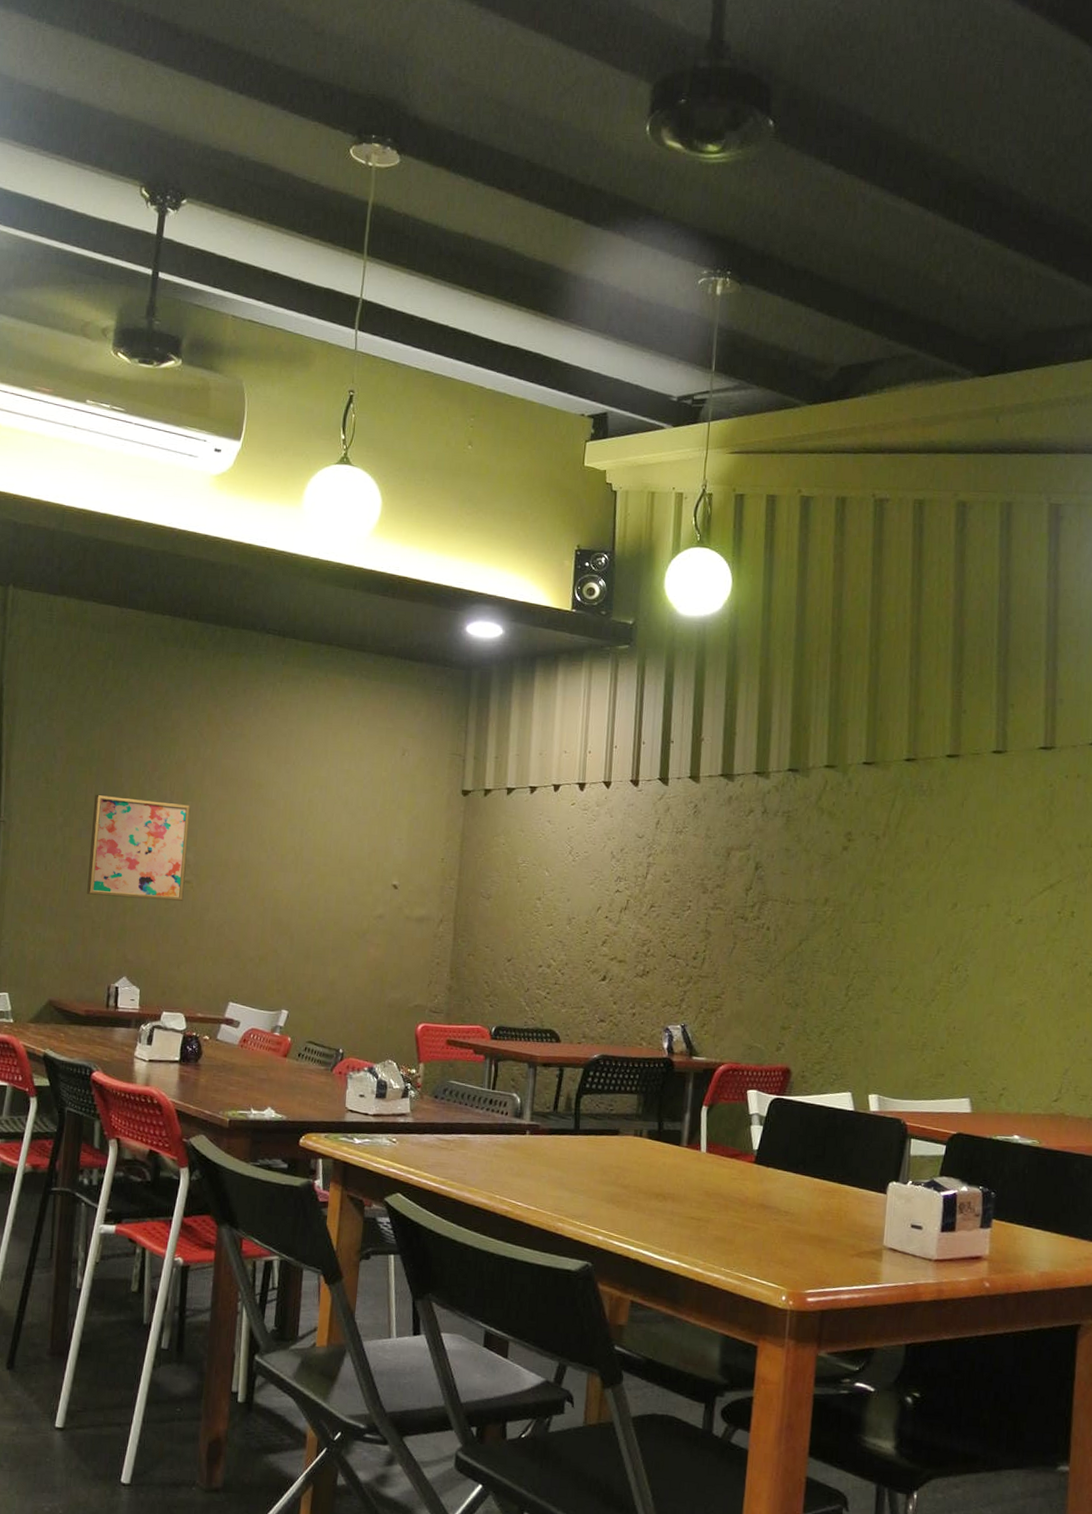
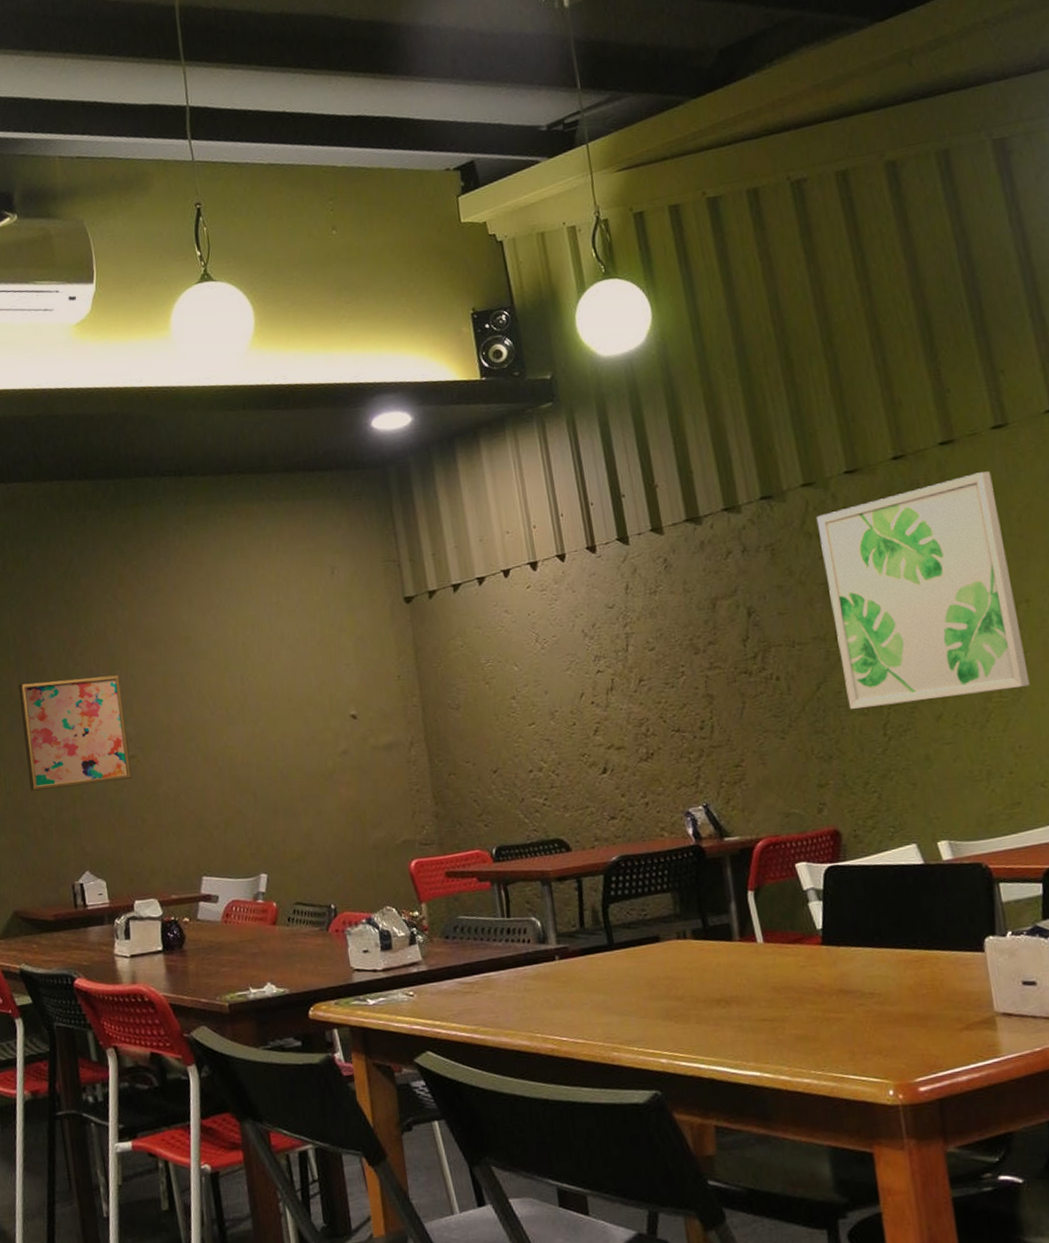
wall art: none [822,787,983,978] -> present [816,471,1030,709]

